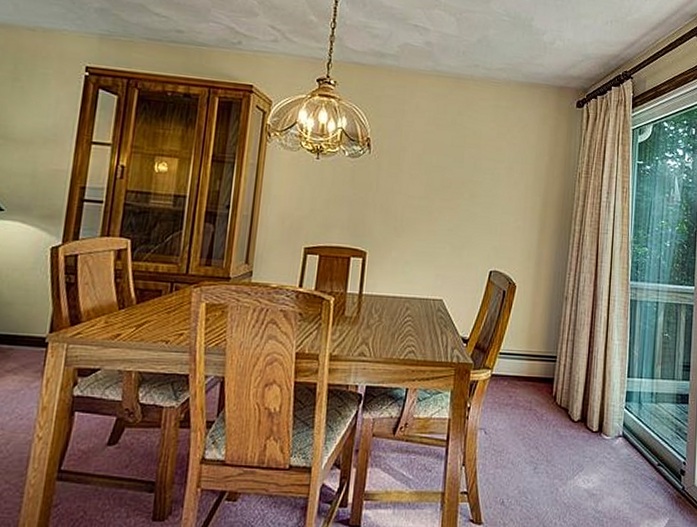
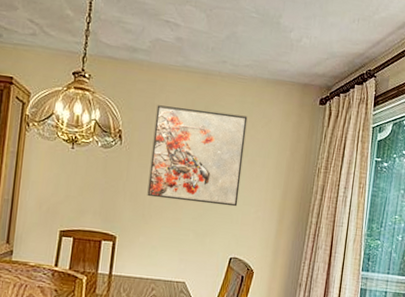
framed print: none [399,111,503,216] -> present [147,105,248,207]

